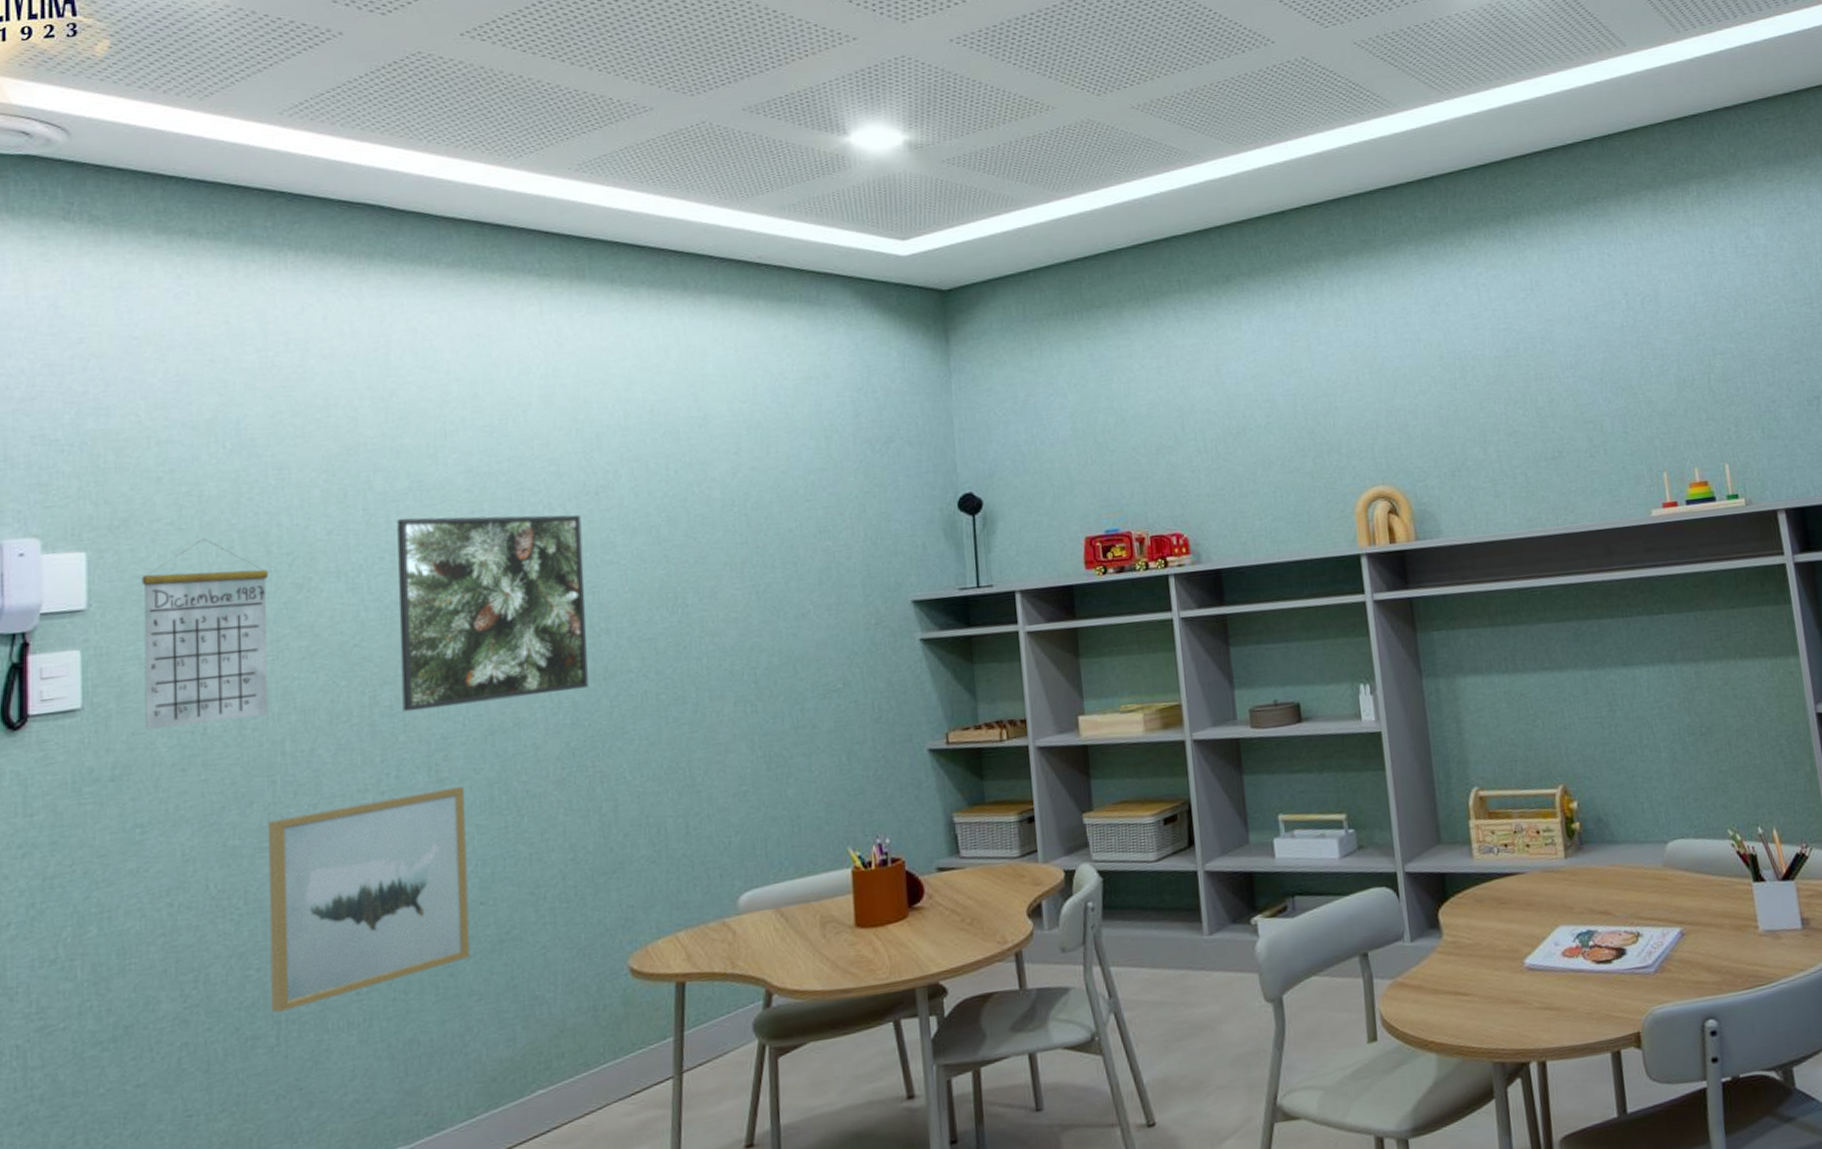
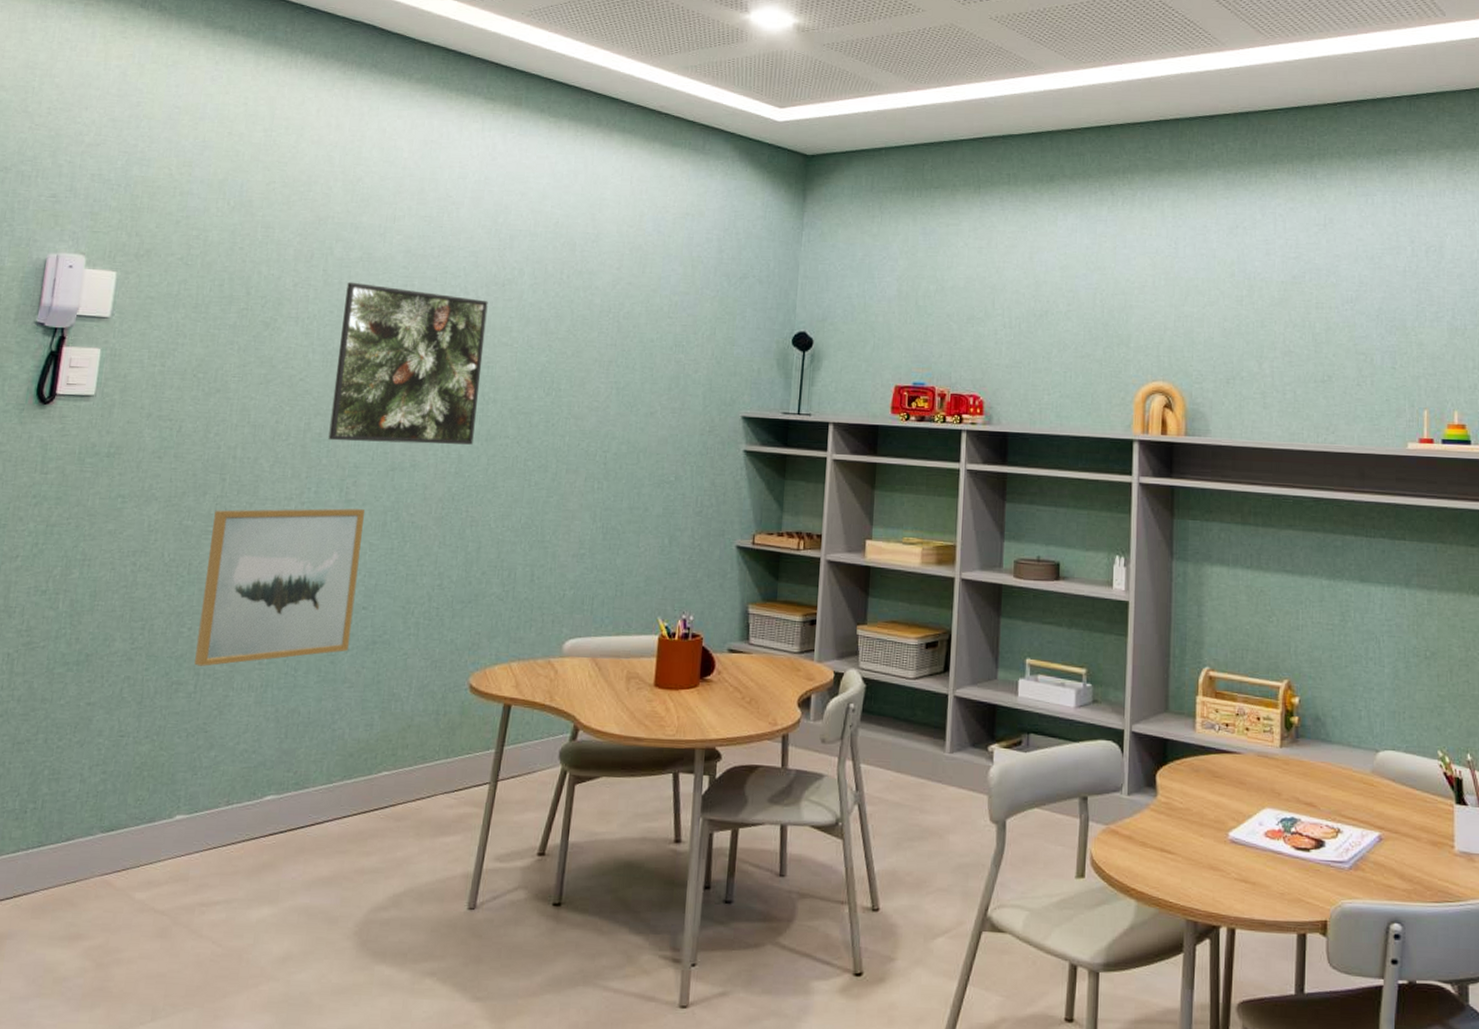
calendar: present [141,537,269,731] -> none [138,274,246,424]

